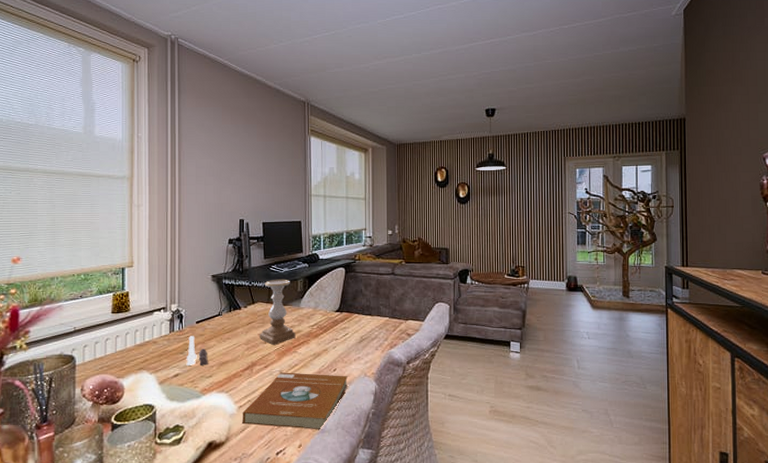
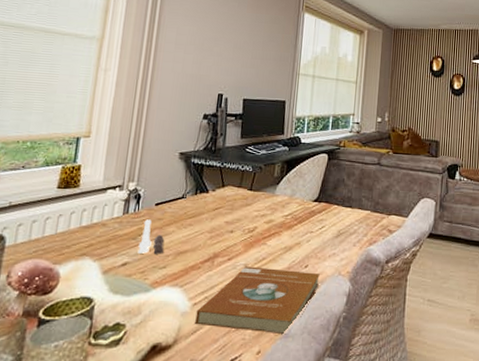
candle holder: present [260,279,296,345] -> none [226,161,267,235]

